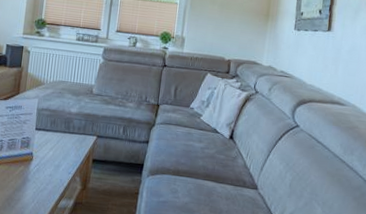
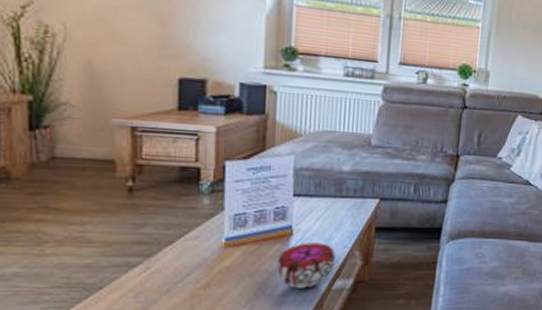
decorative bowl: none [20,167,62,204] -> present [277,243,335,289]

